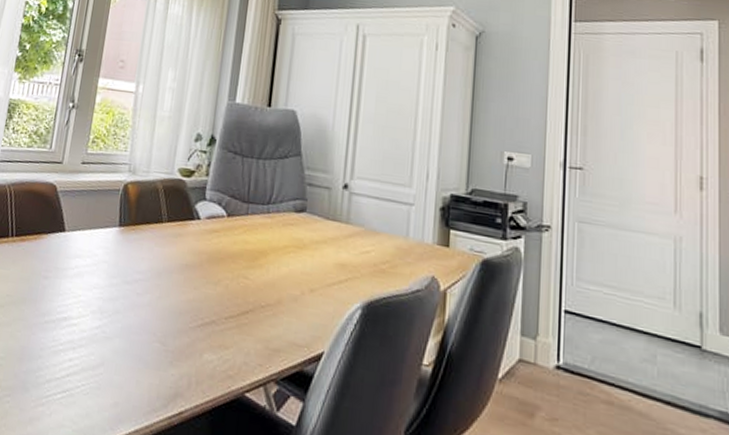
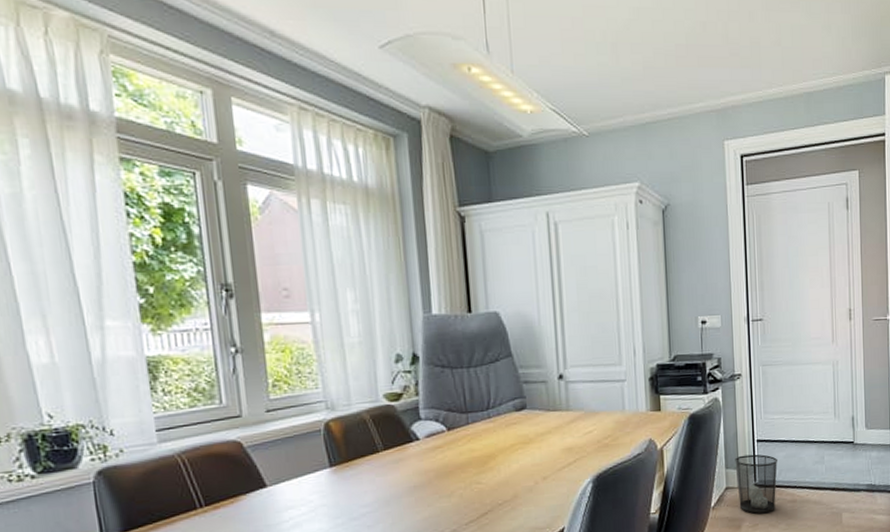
waste bin: none [533,324,590,409] -> present [735,454,778,514]

